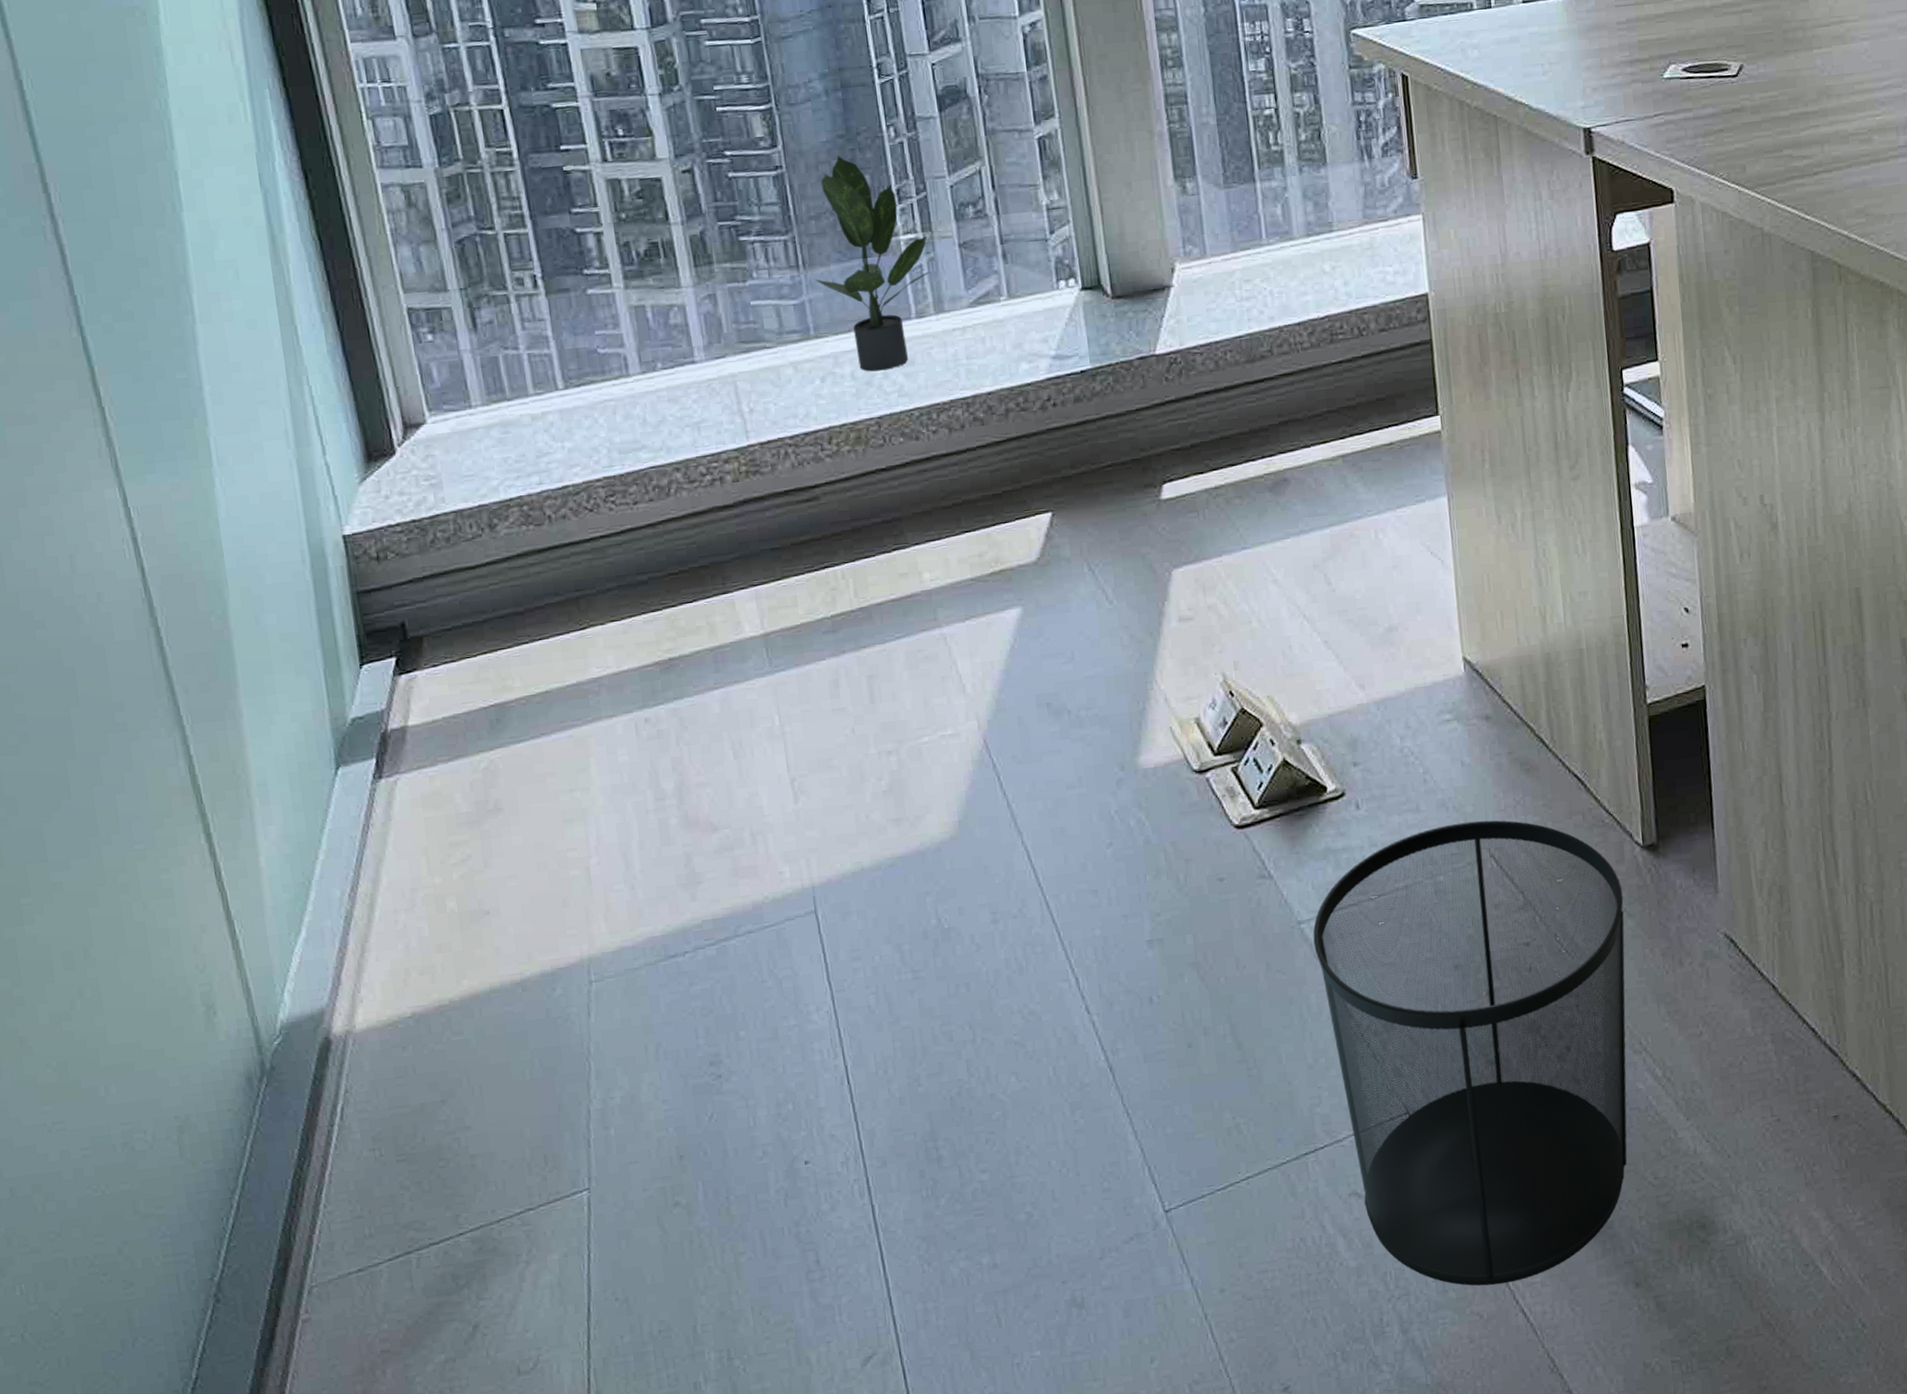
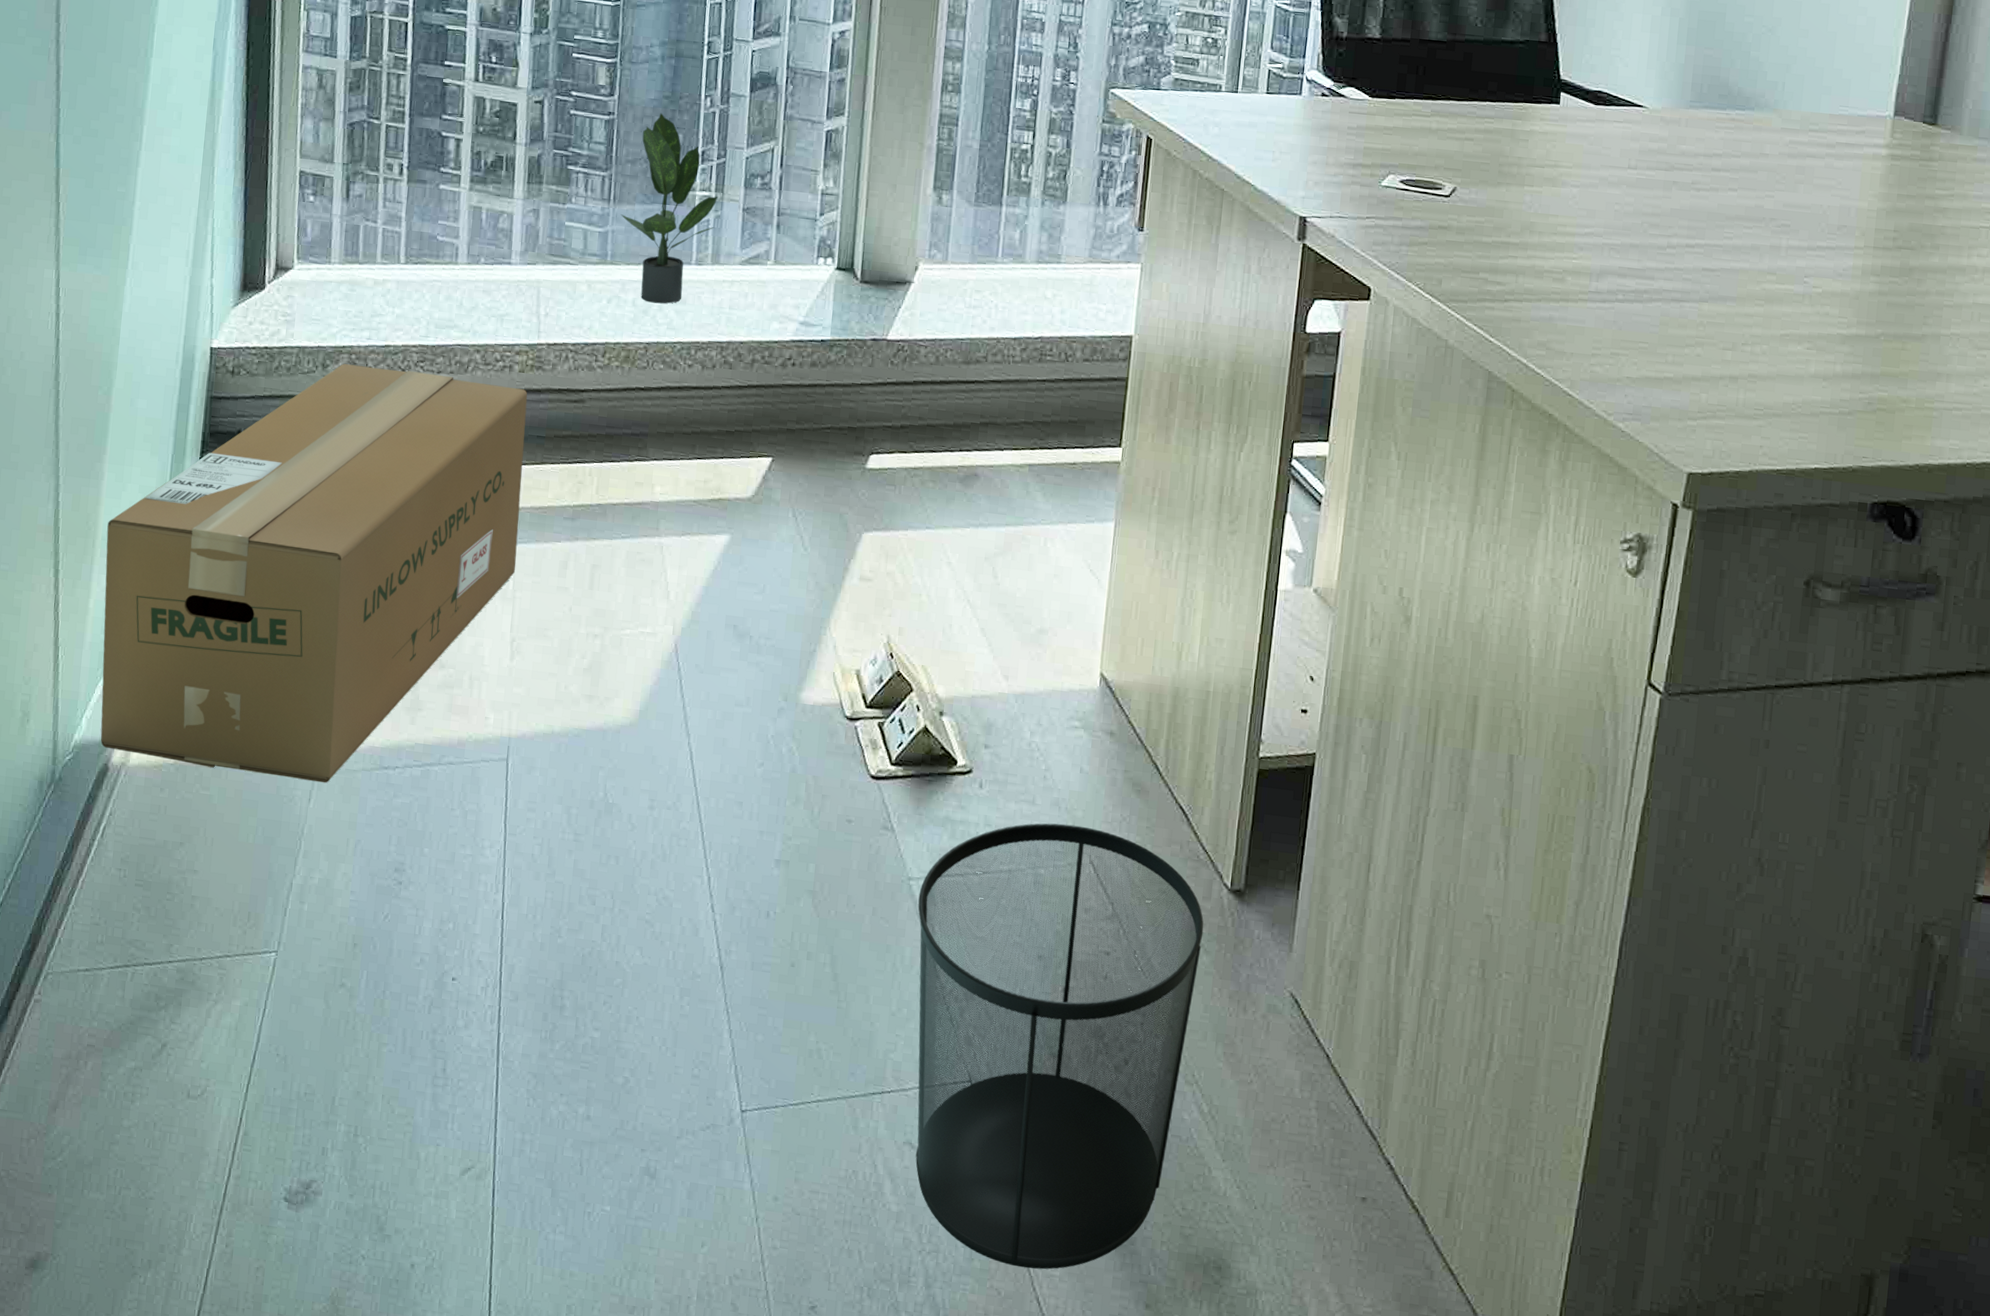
box: none [260,500,779,1020] -> present [100,364,528,783]

